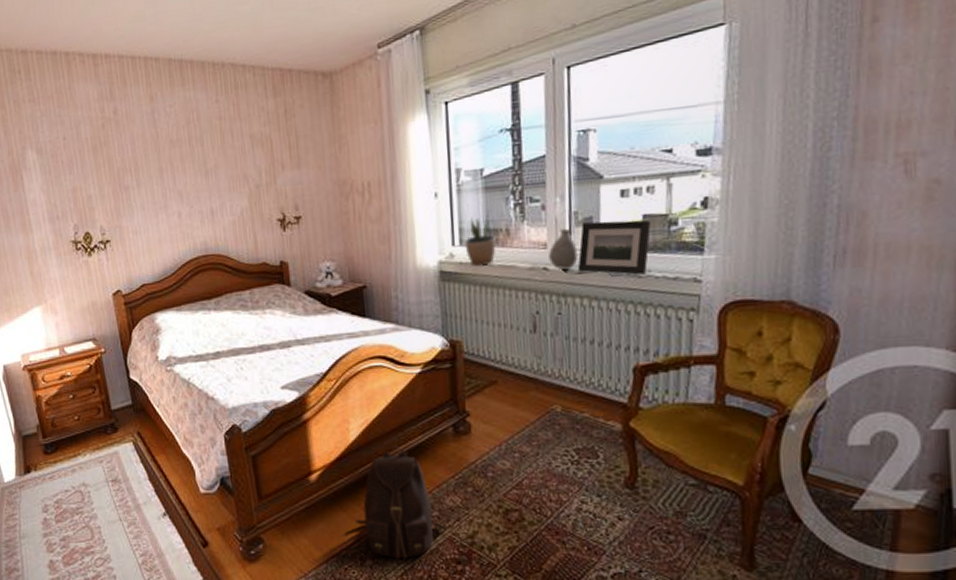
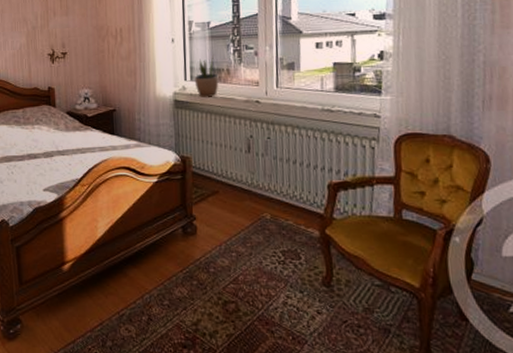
backpack: present [355,445,447,559] -> none [99,242,175,342]
vase: present [549,228,578,270] -> none [260,70,284,104]
picture frame: present [577,220,652,275] -> none [283,66,341,110]

